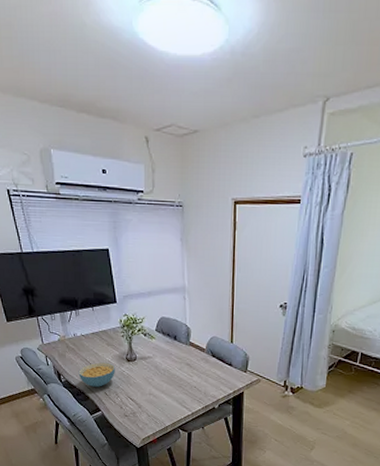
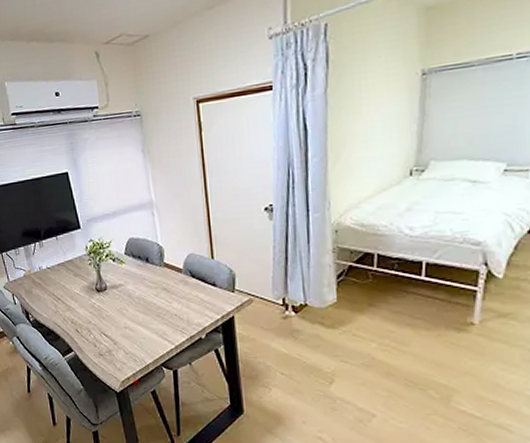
cereal bowl: present [78,362,115,387] -> none [46,295,85,324]

